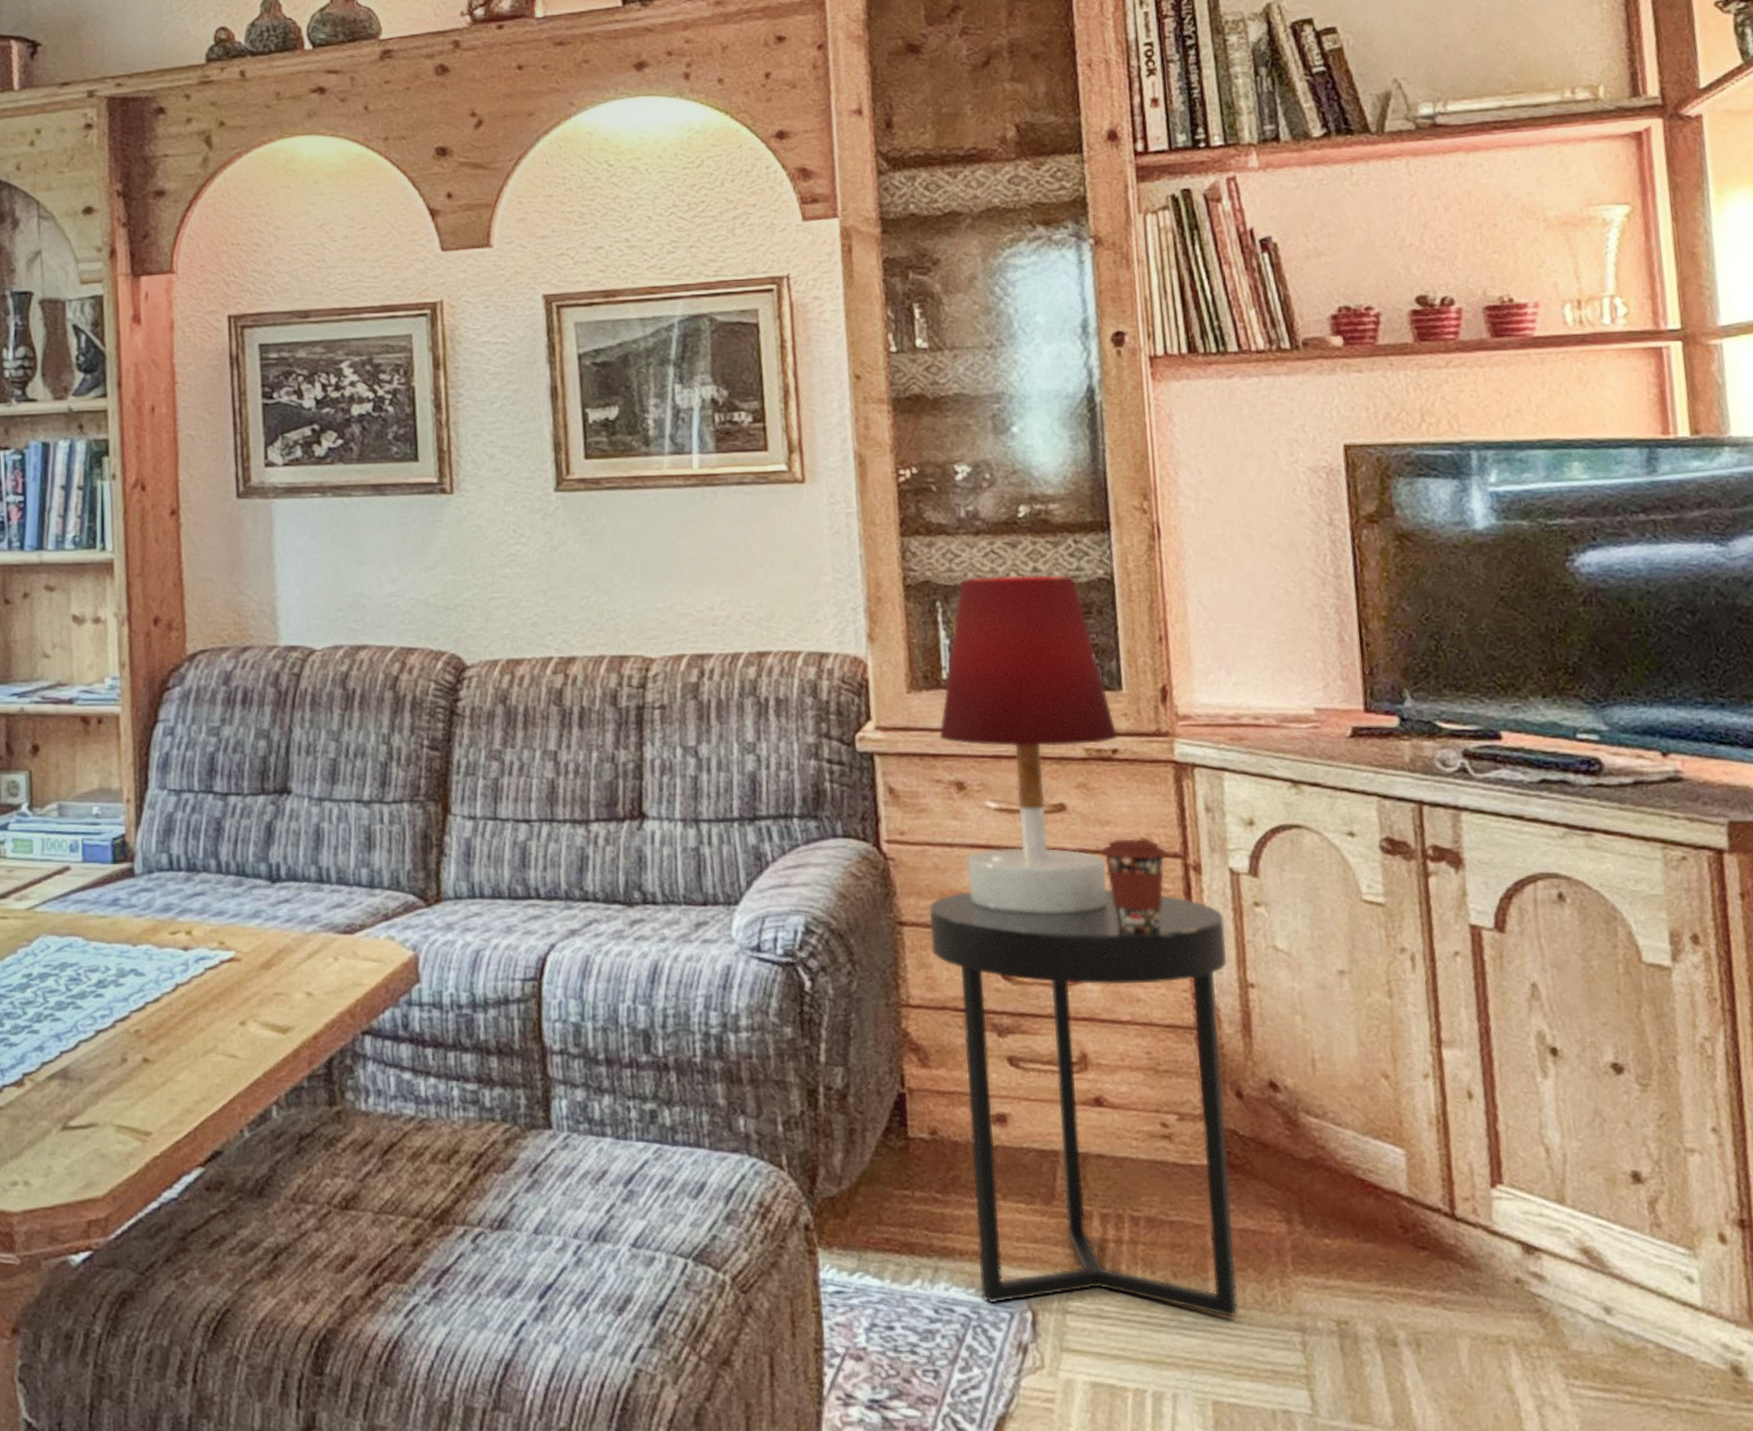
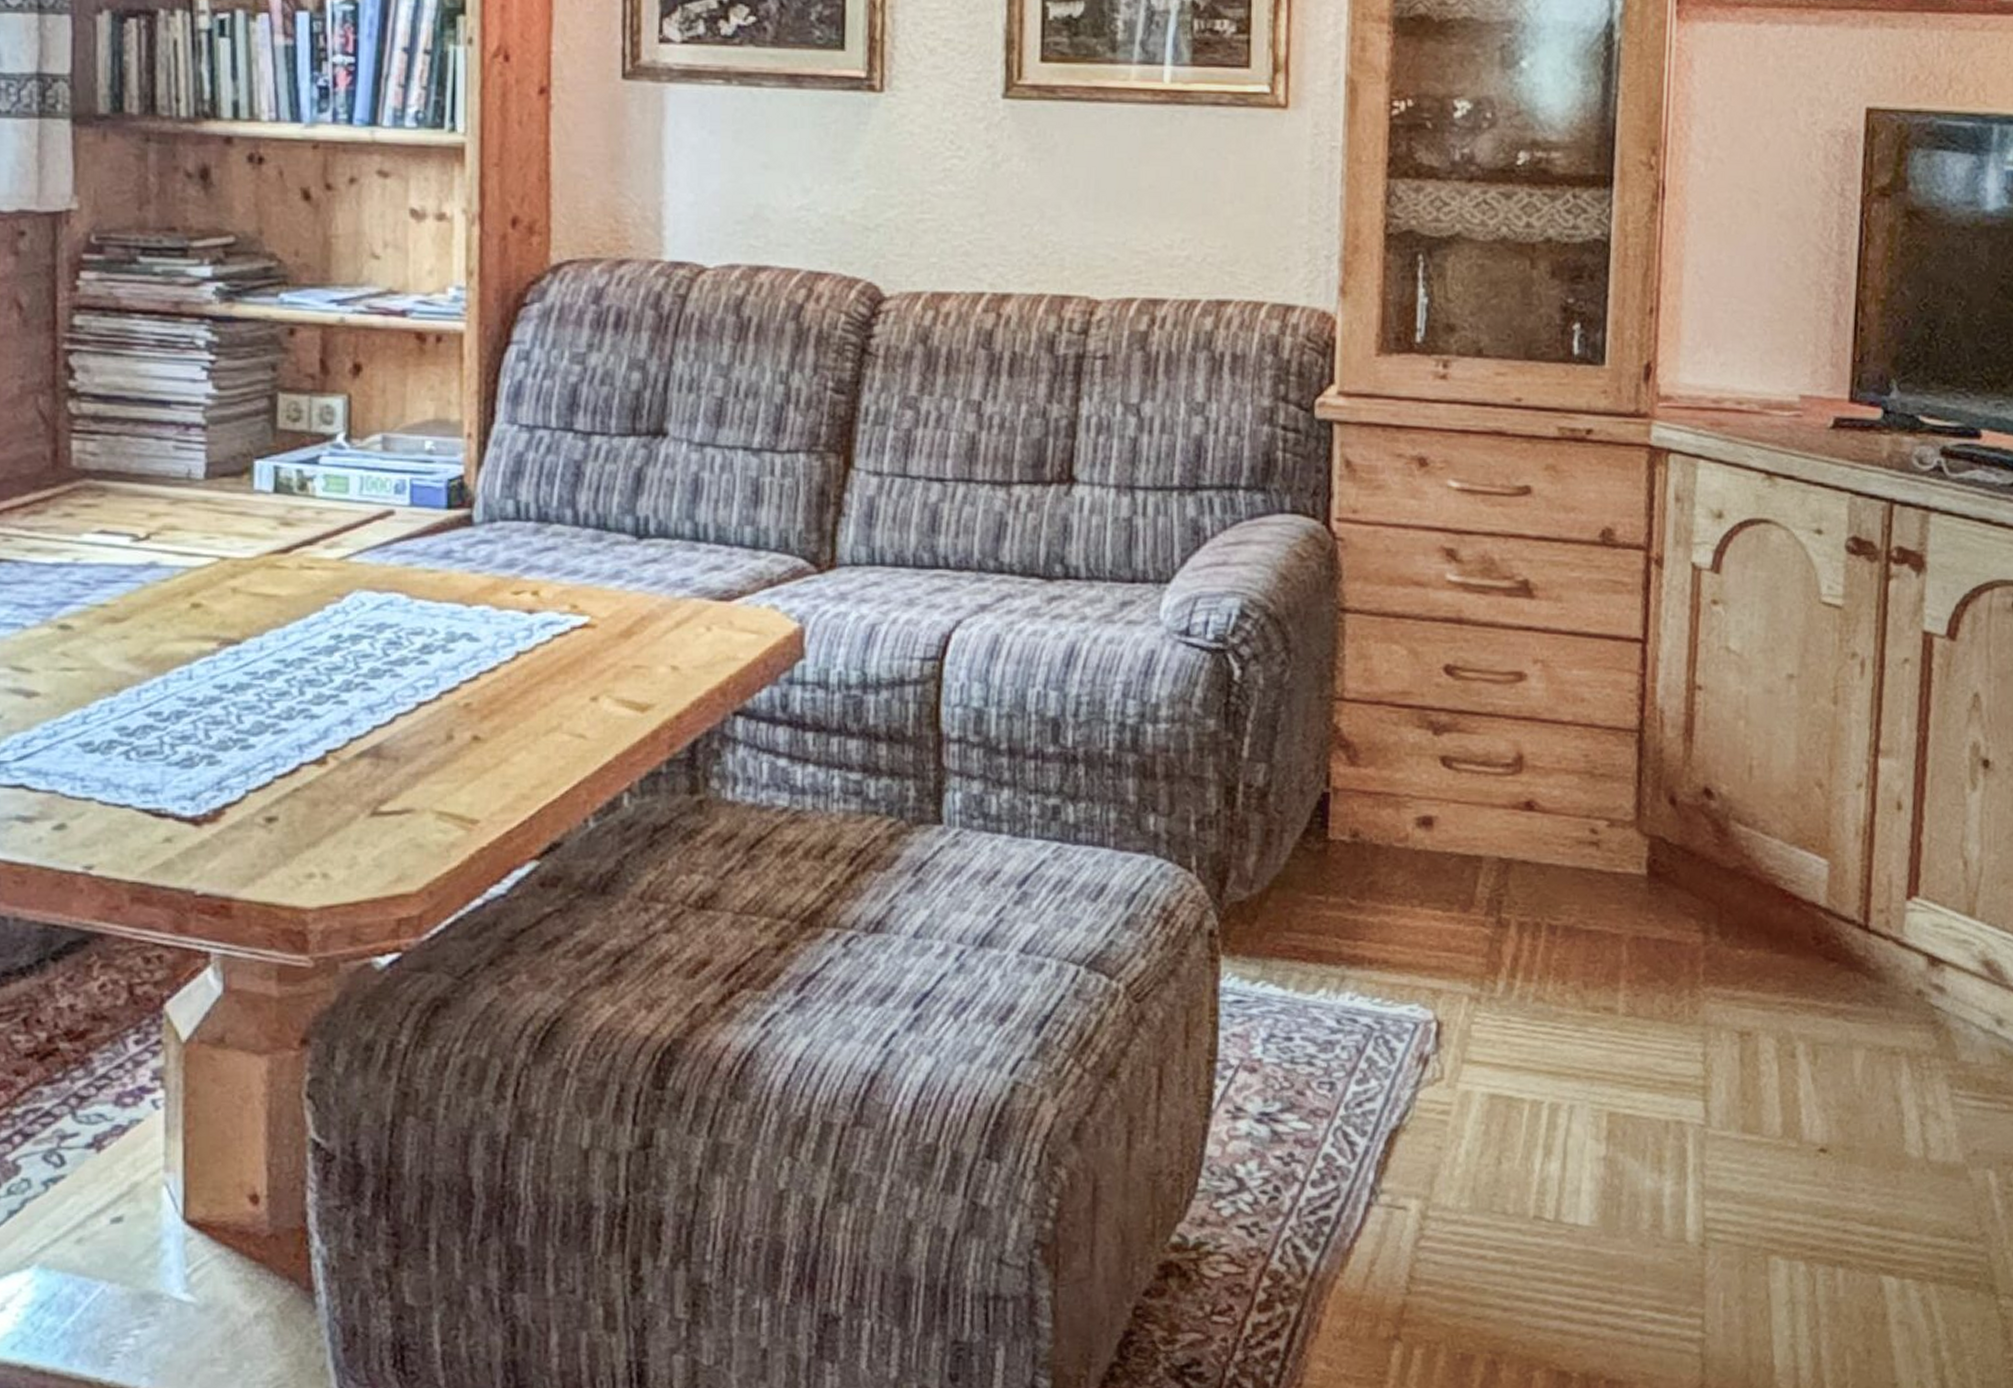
side table: present [928,888,1238,1317] -> none [1373,578,1680,1028]
table lamp: present [939,575,1118,915] -> none [1406,229,1594,606]
coffee cup: present [1101,838,1167,932] -> none [1562,527,1630,628]

